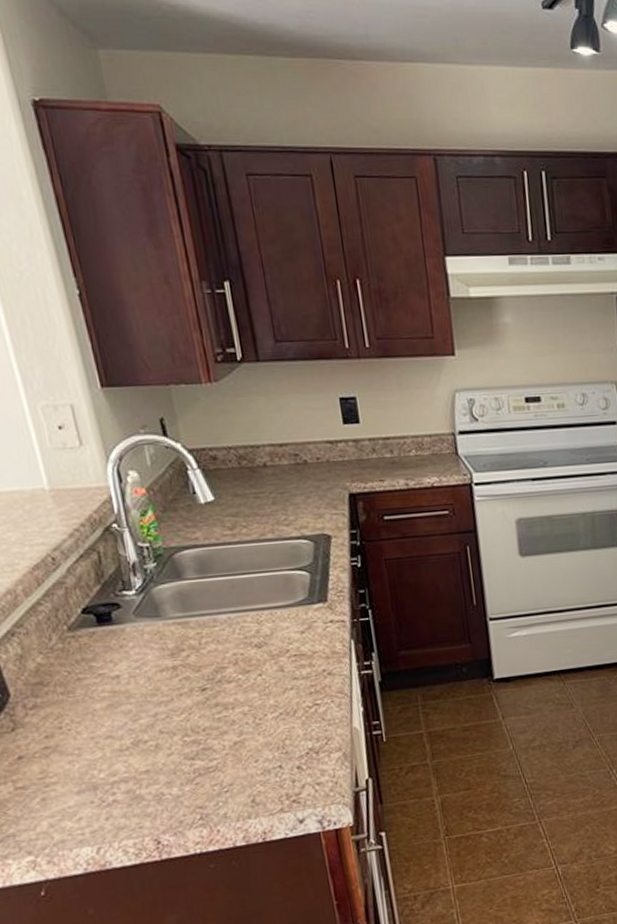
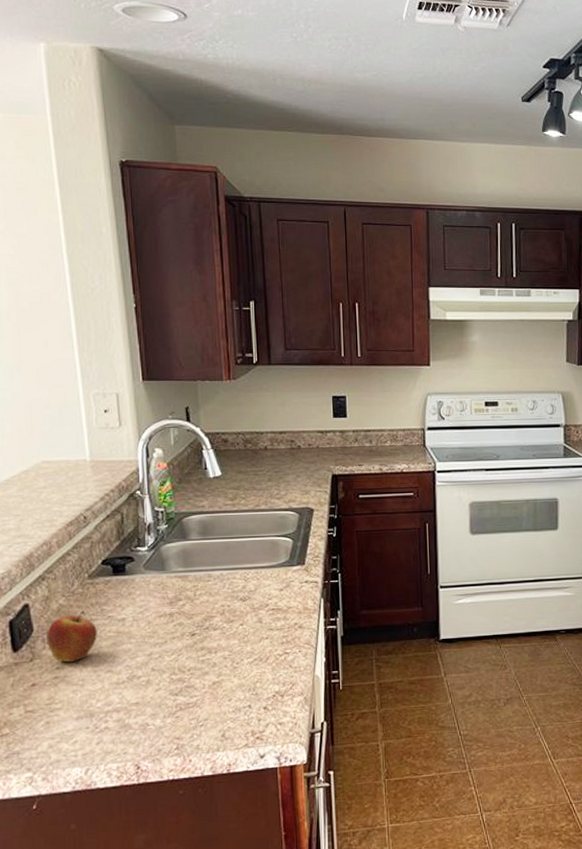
apple: none [26,668,89,730] -> present [45,610,97,663]

